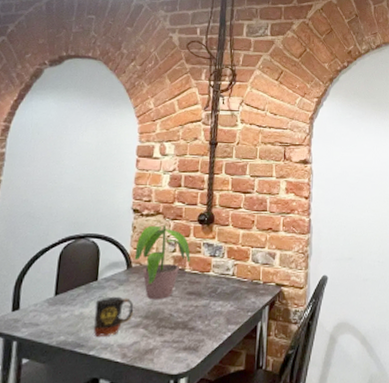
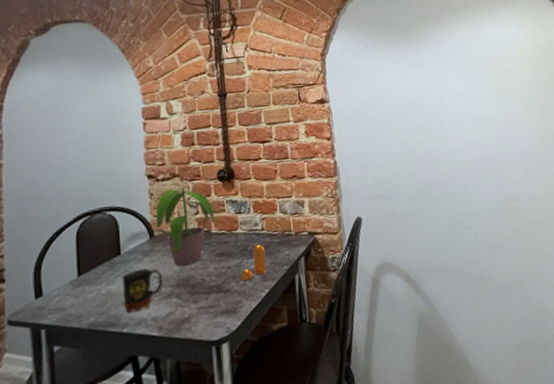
pepper shaker: none [207,288,233,322] -> present [241,244,267,281]

